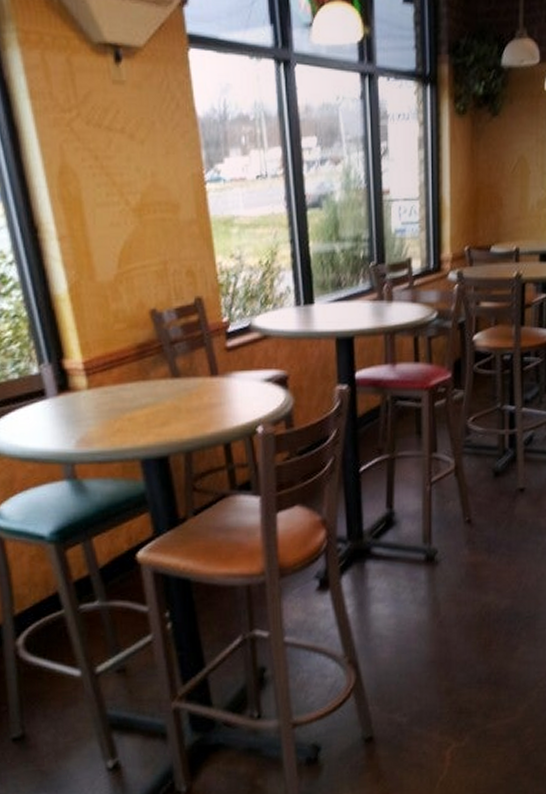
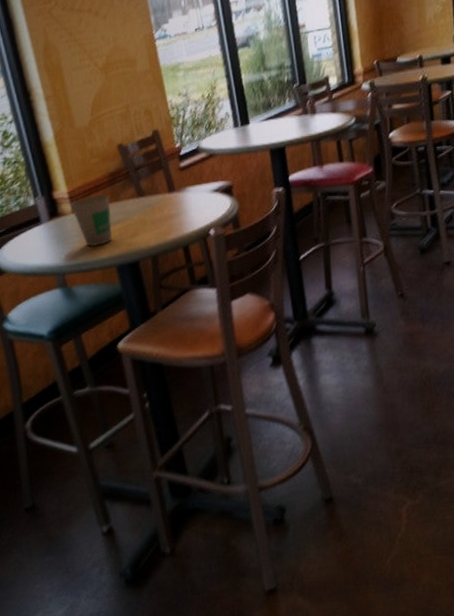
paper cup: none [85,369,138,434] -> present [70,194,113,247]

